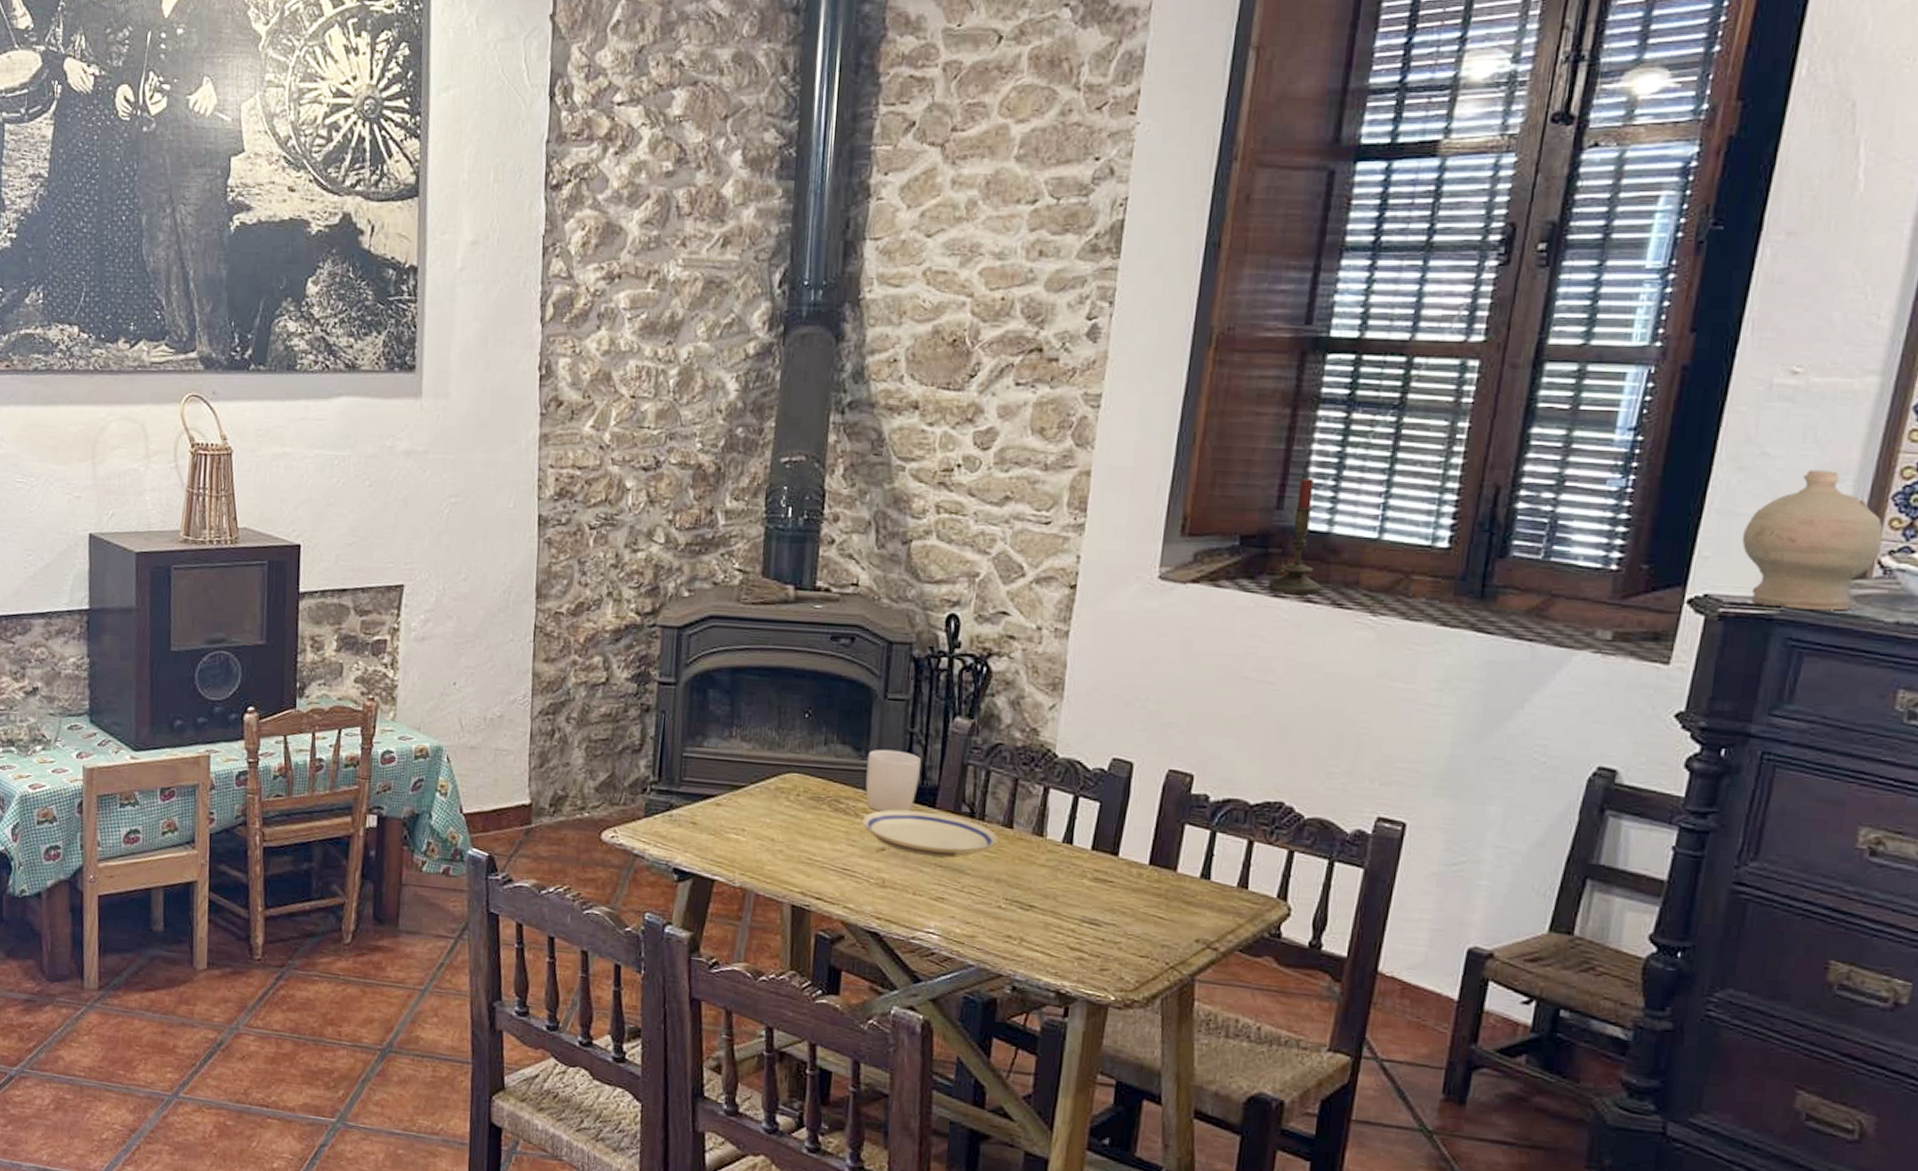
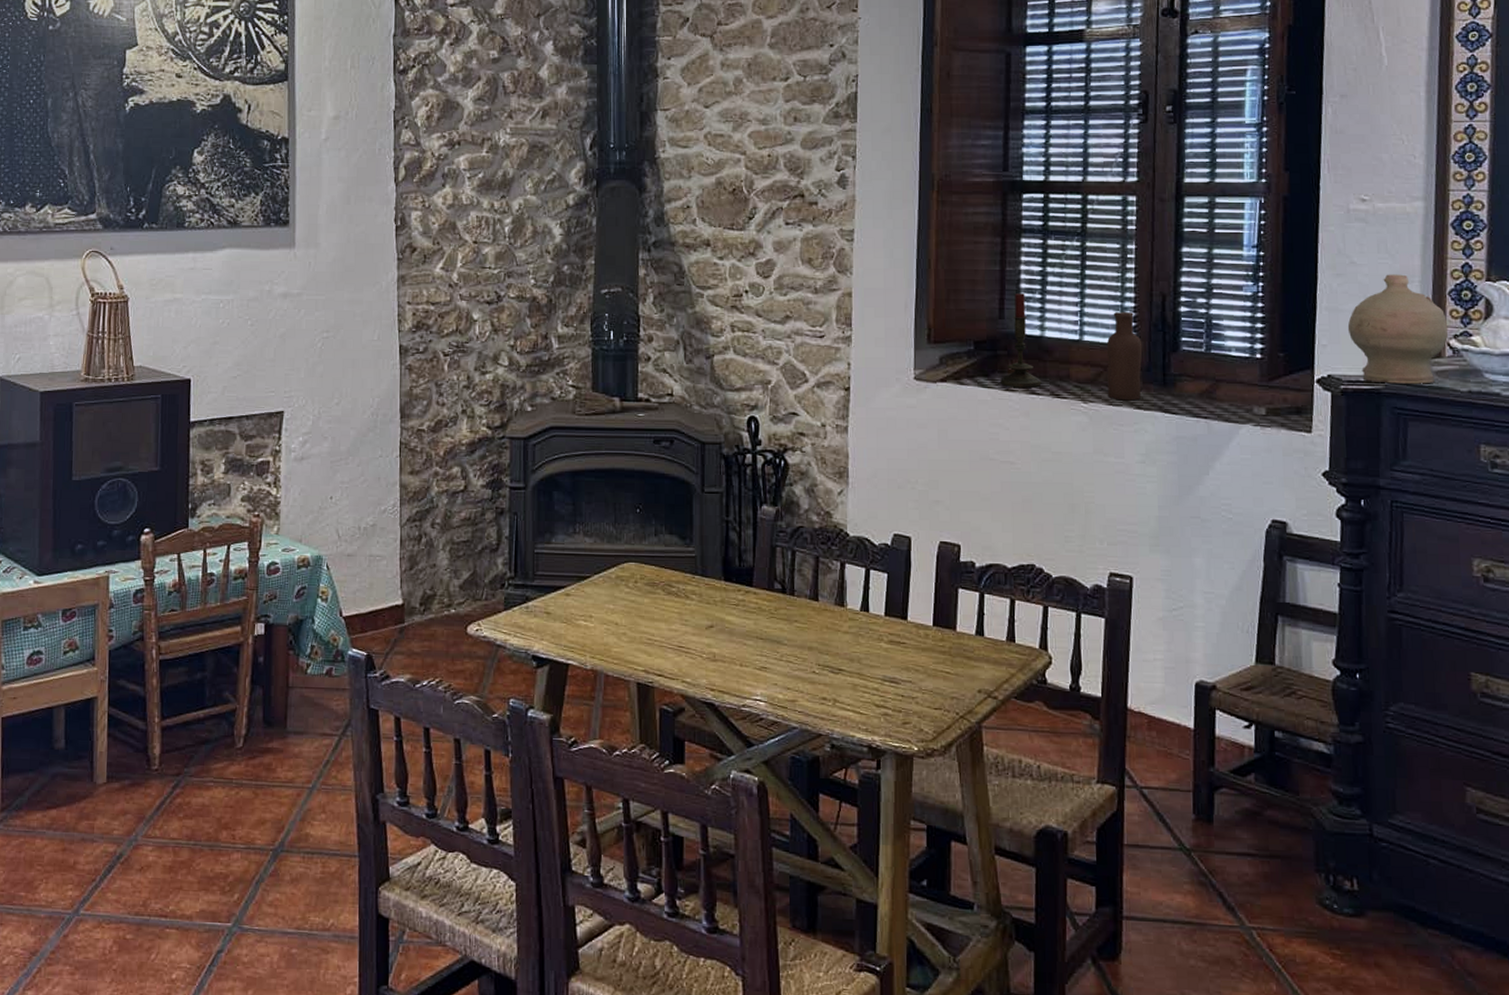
plate: present [863,809,998,858] -> none [692,589,807,631]
mug: present [865,749,922,813] -> none [692,537,738,593]
vase: none [1405,505,1460,616] -> present [1107,311,1143,401]

